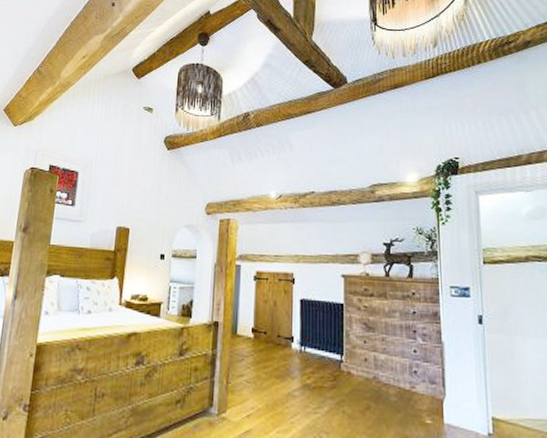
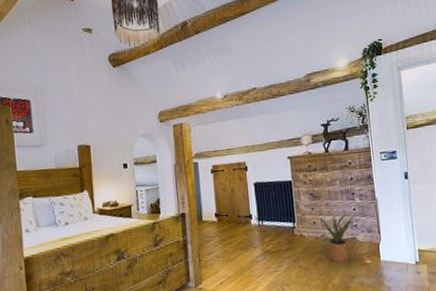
house plant: none [365,351,420,418] -> present [313,212,360,263]

